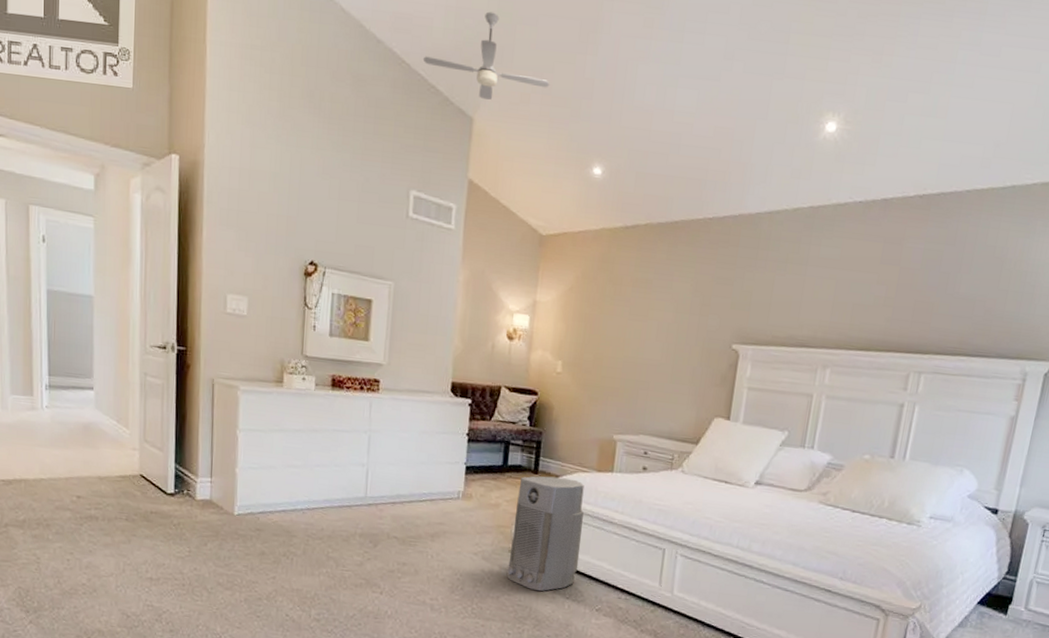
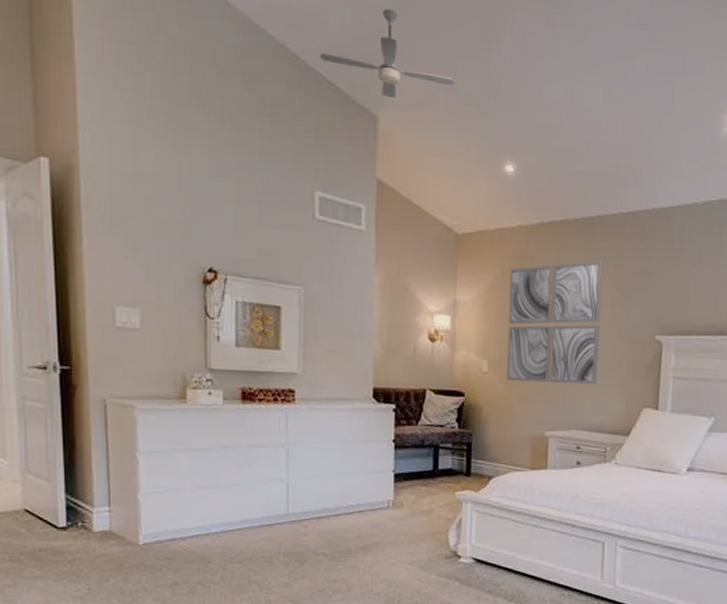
air purifier: present [506,476,584,592] -> none [444,478,520,596]
wall art: none [579,266,684,391] -> present [507,260,603,385]

